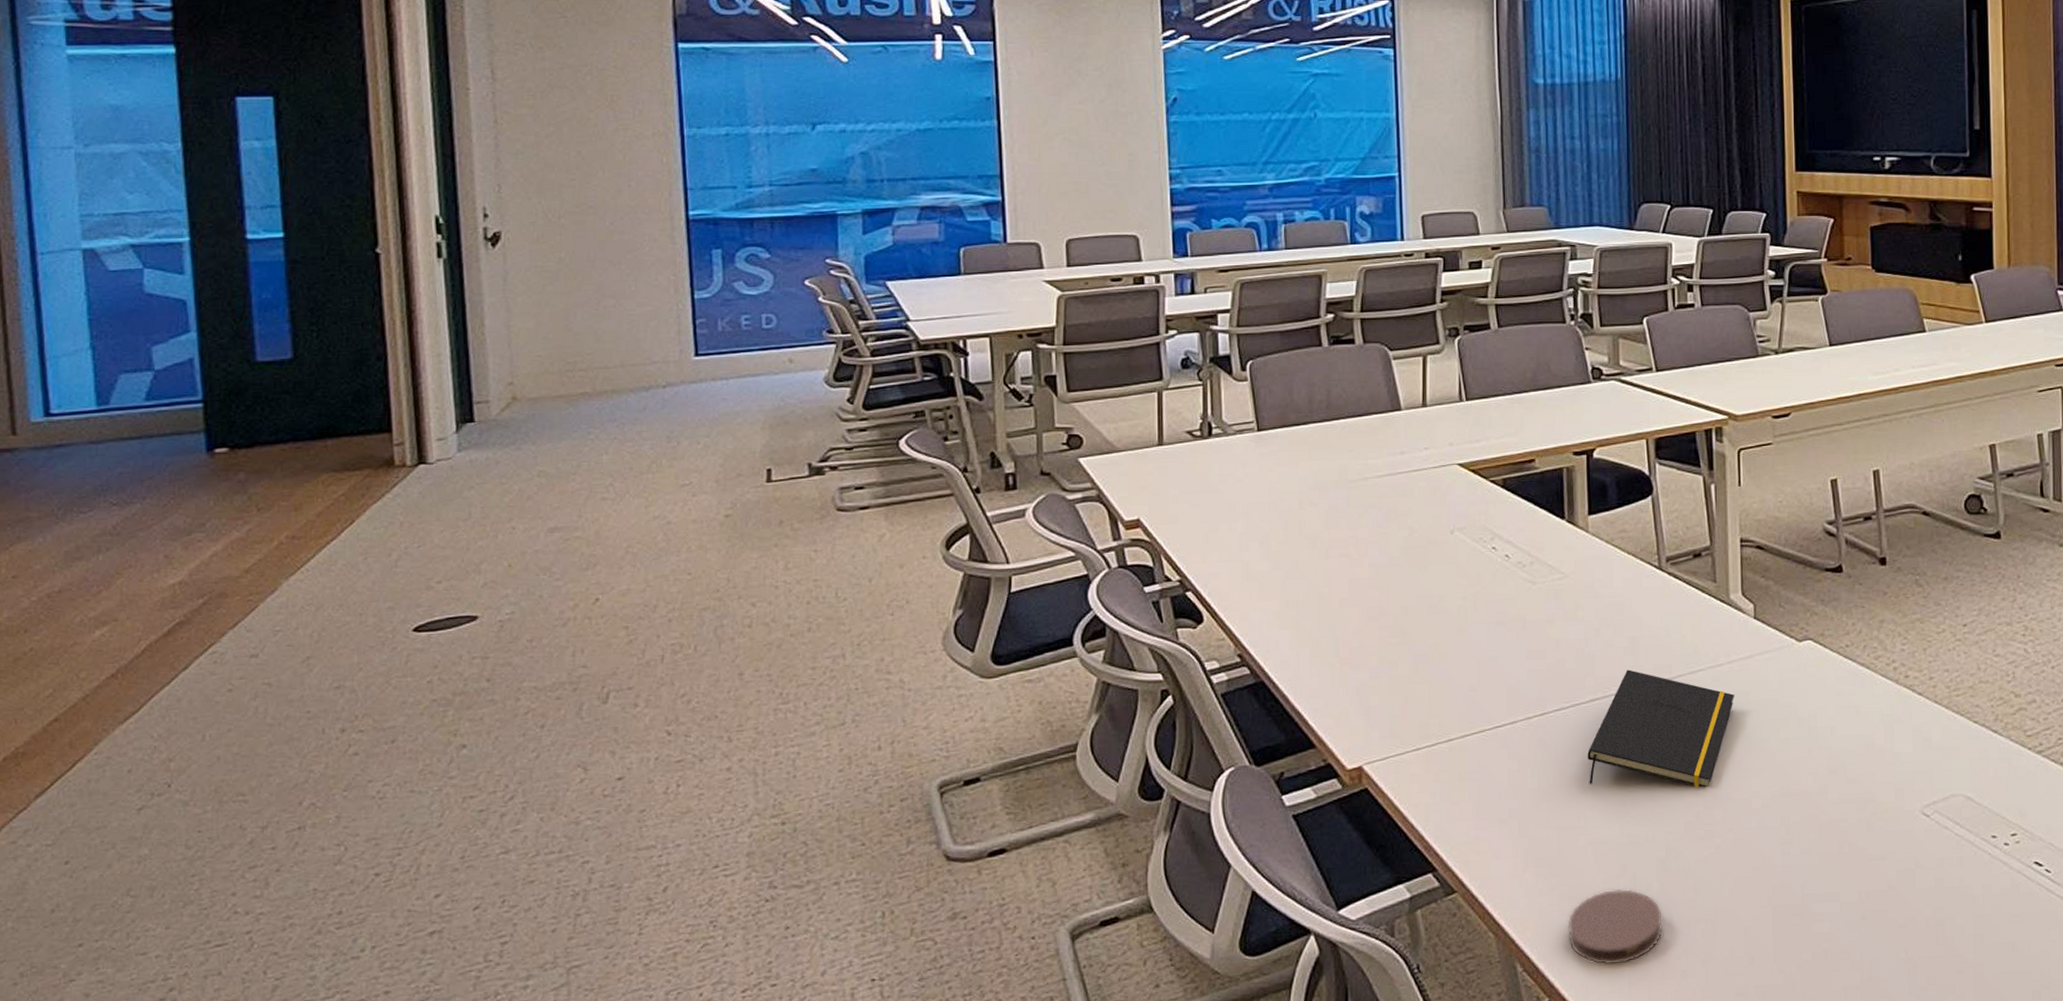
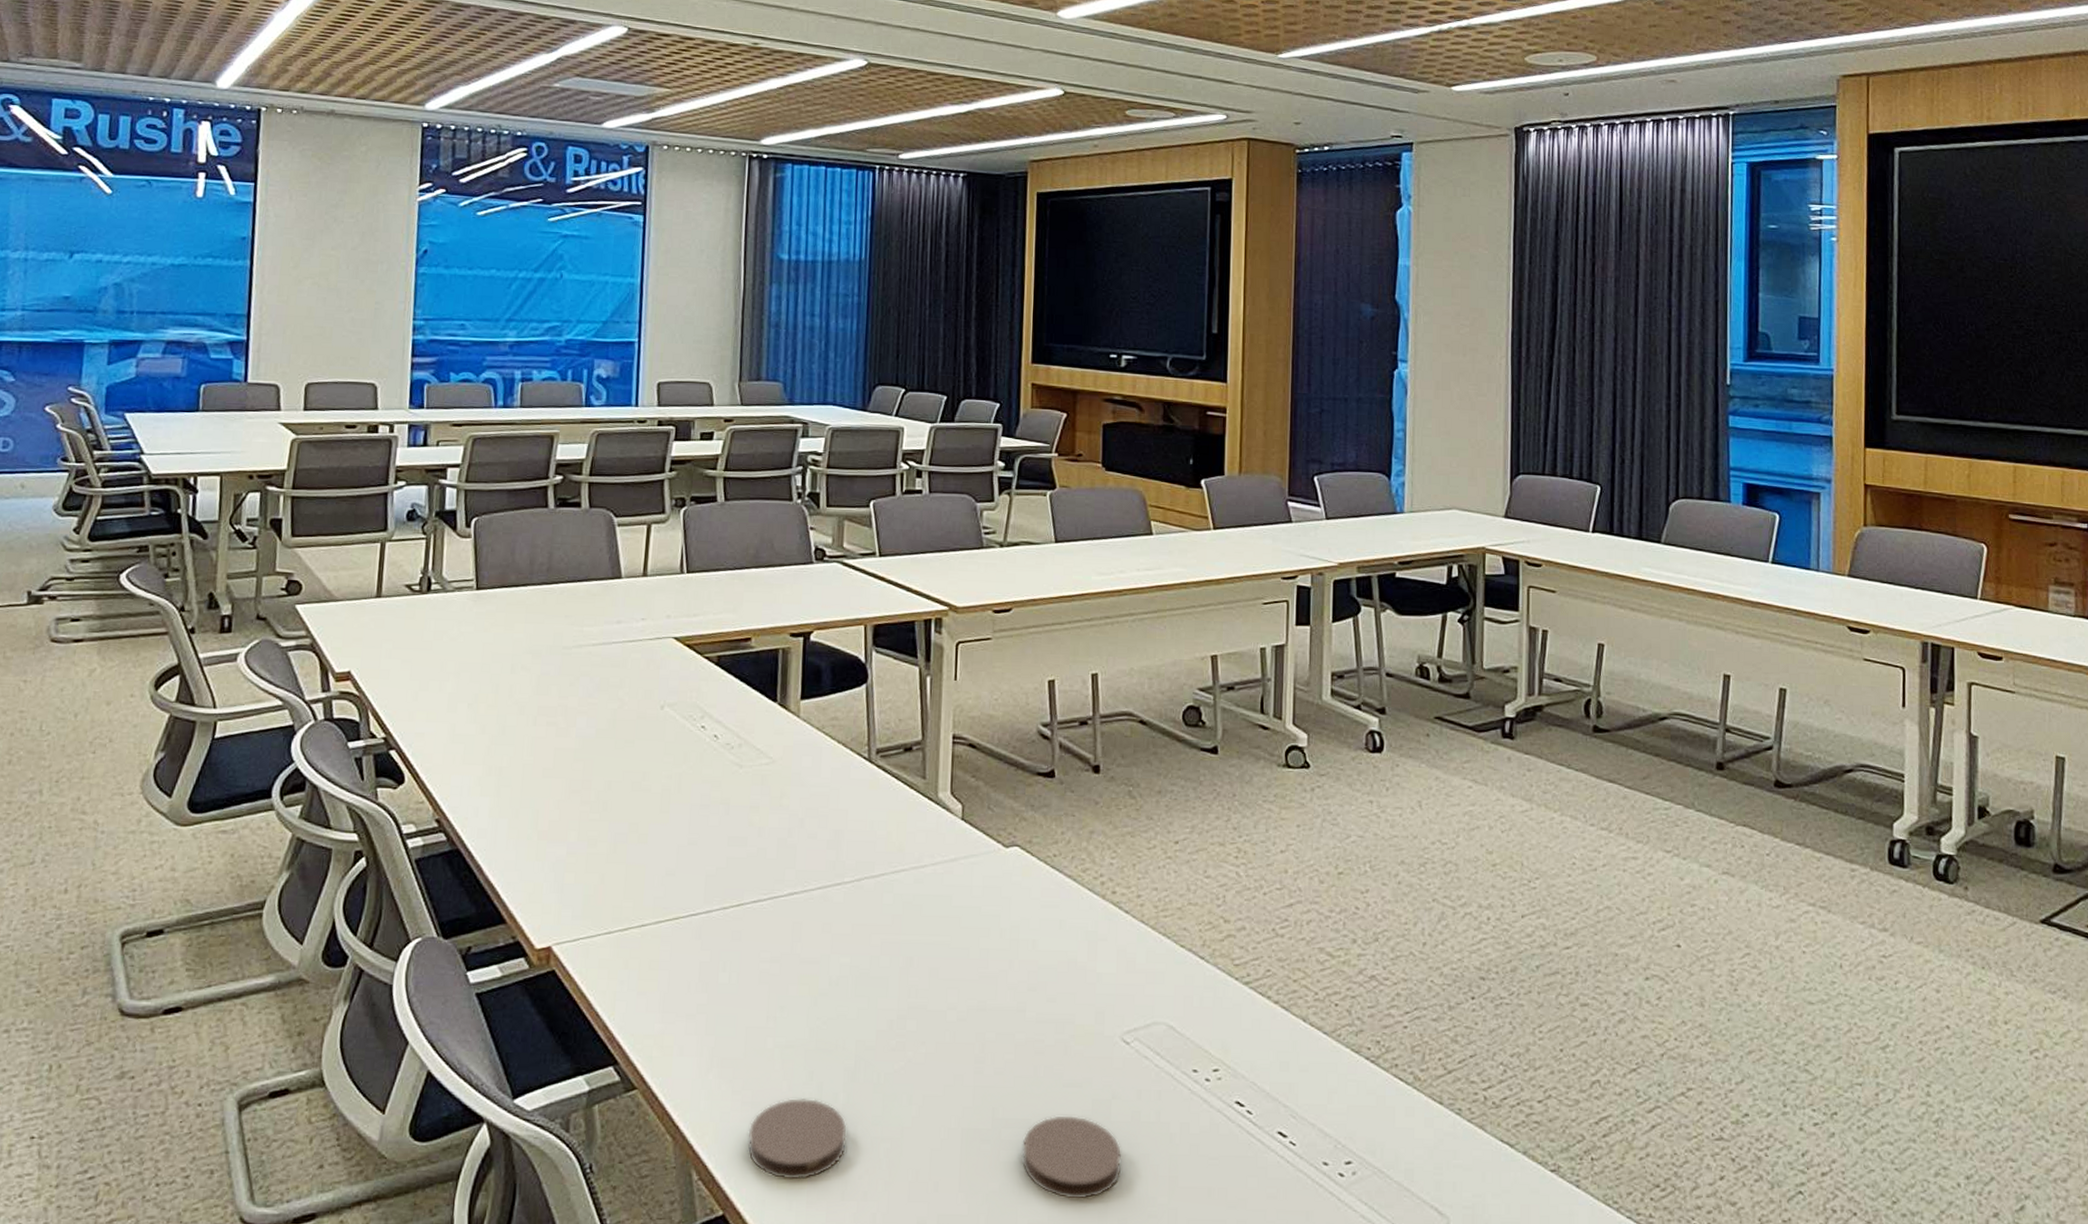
notepad: present [1587,669,1734,788] -> none [781,864,936,996]
coaster: none [1831,886,1929,963] -> present [1021,1115,1122,1199]

